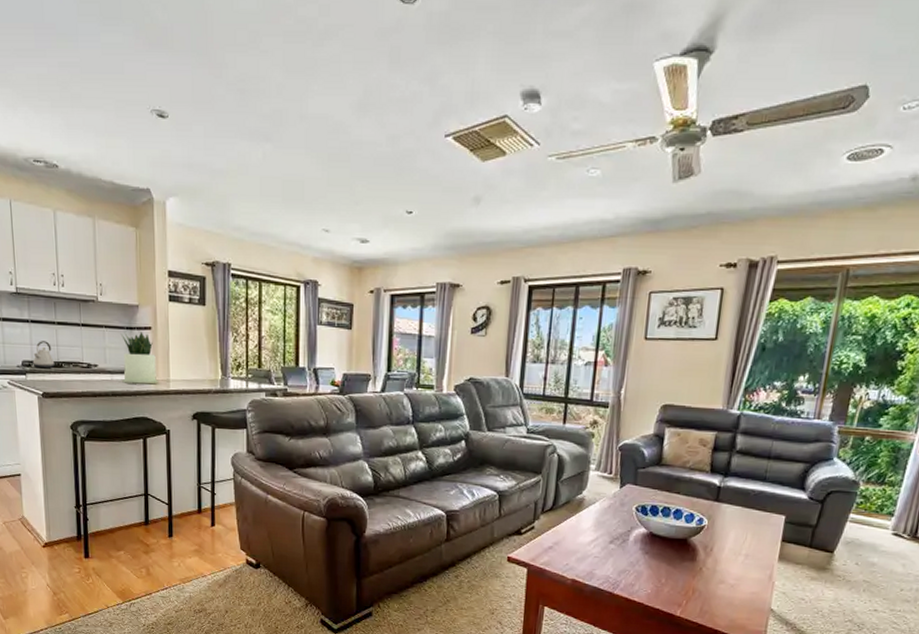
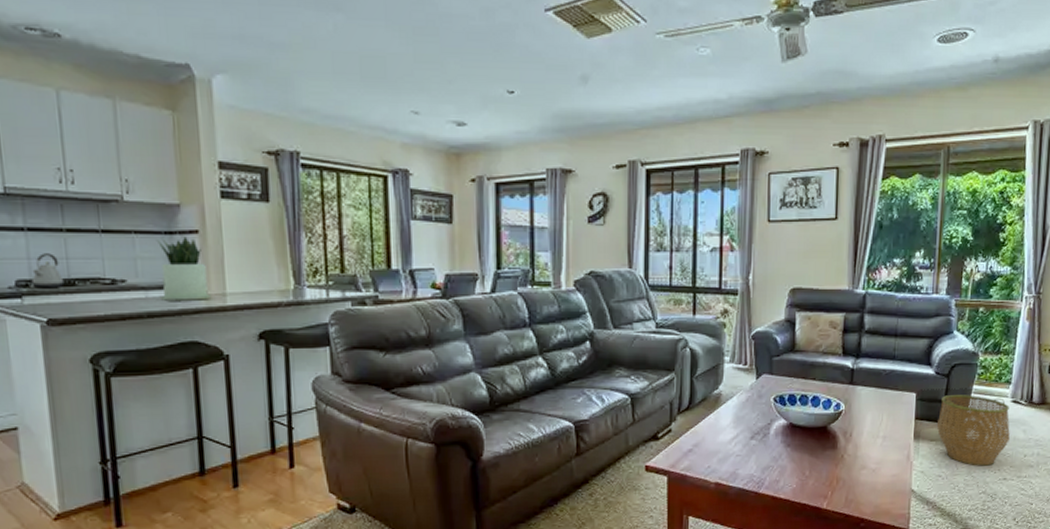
basket: none [804,521,889,596] -> present [936,395,1010,466]

